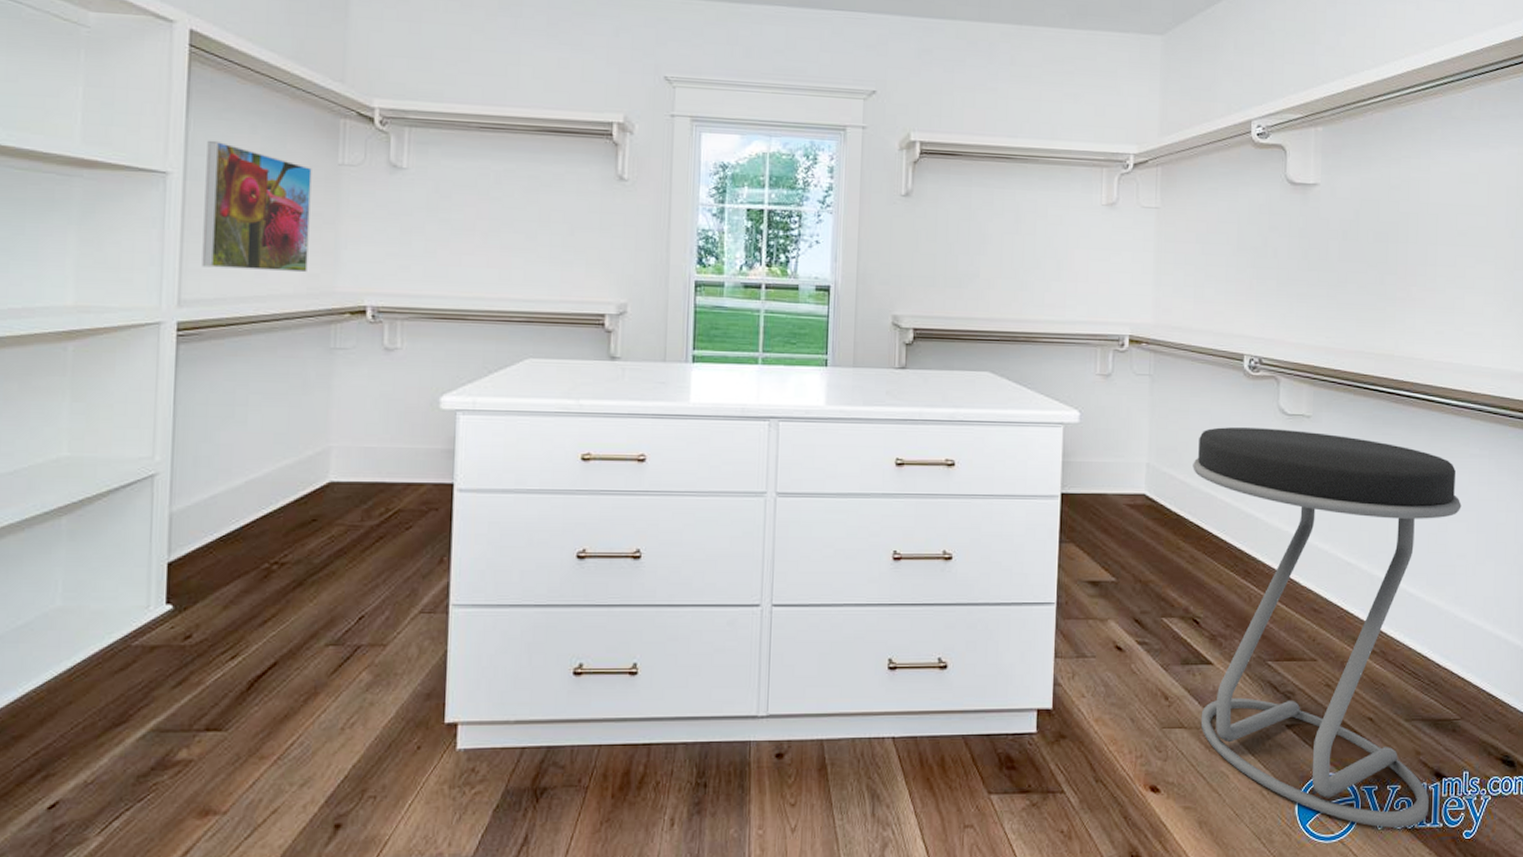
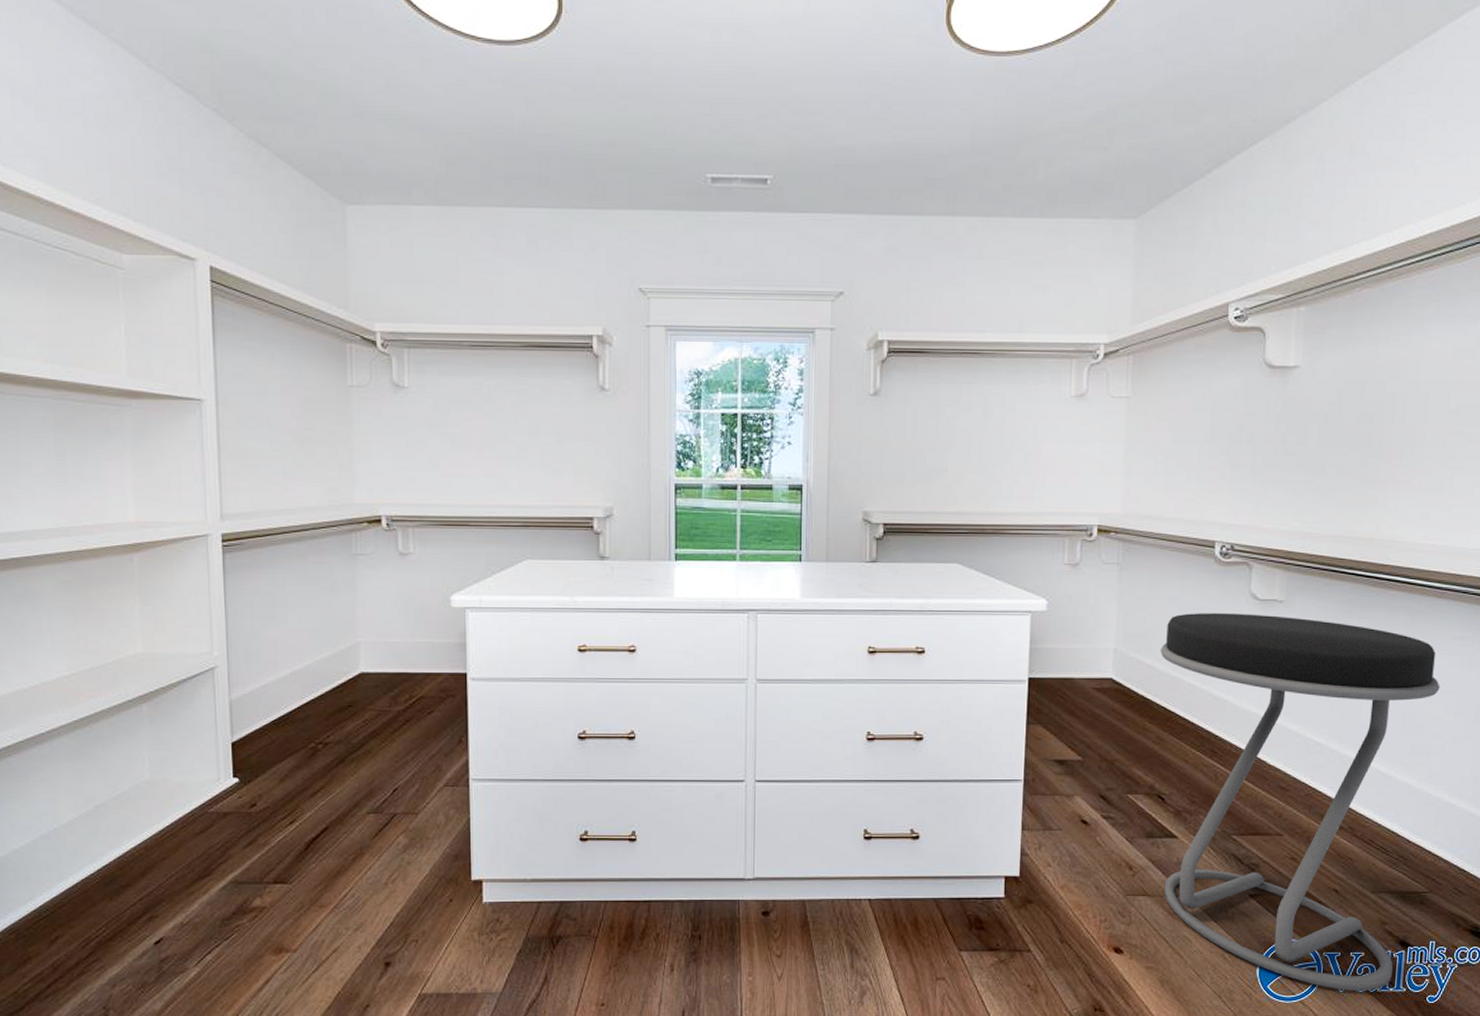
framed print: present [202,140,312,273] -> none [233,368,328,487]

